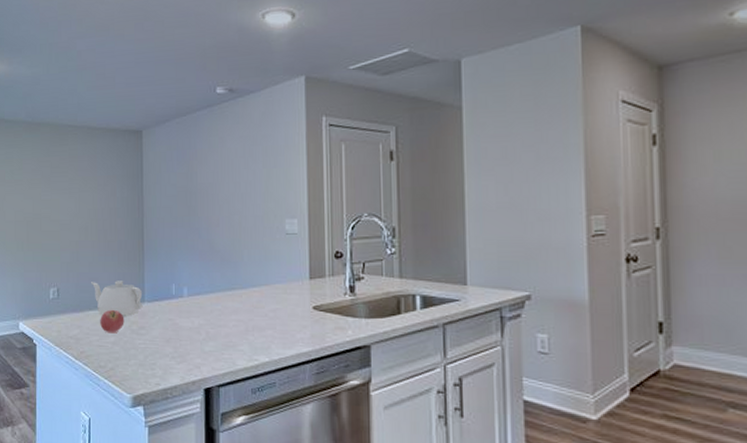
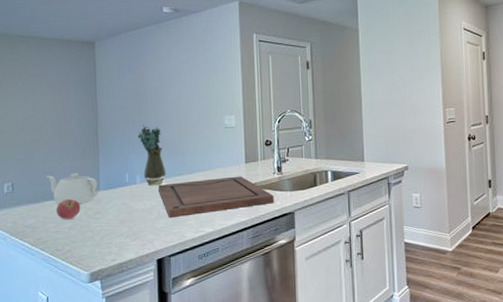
vase: none [186,228,217,301] -> present [137,125,166,186]
cutting board: none [208,295,345,340] -> present [158,176,274,217]

